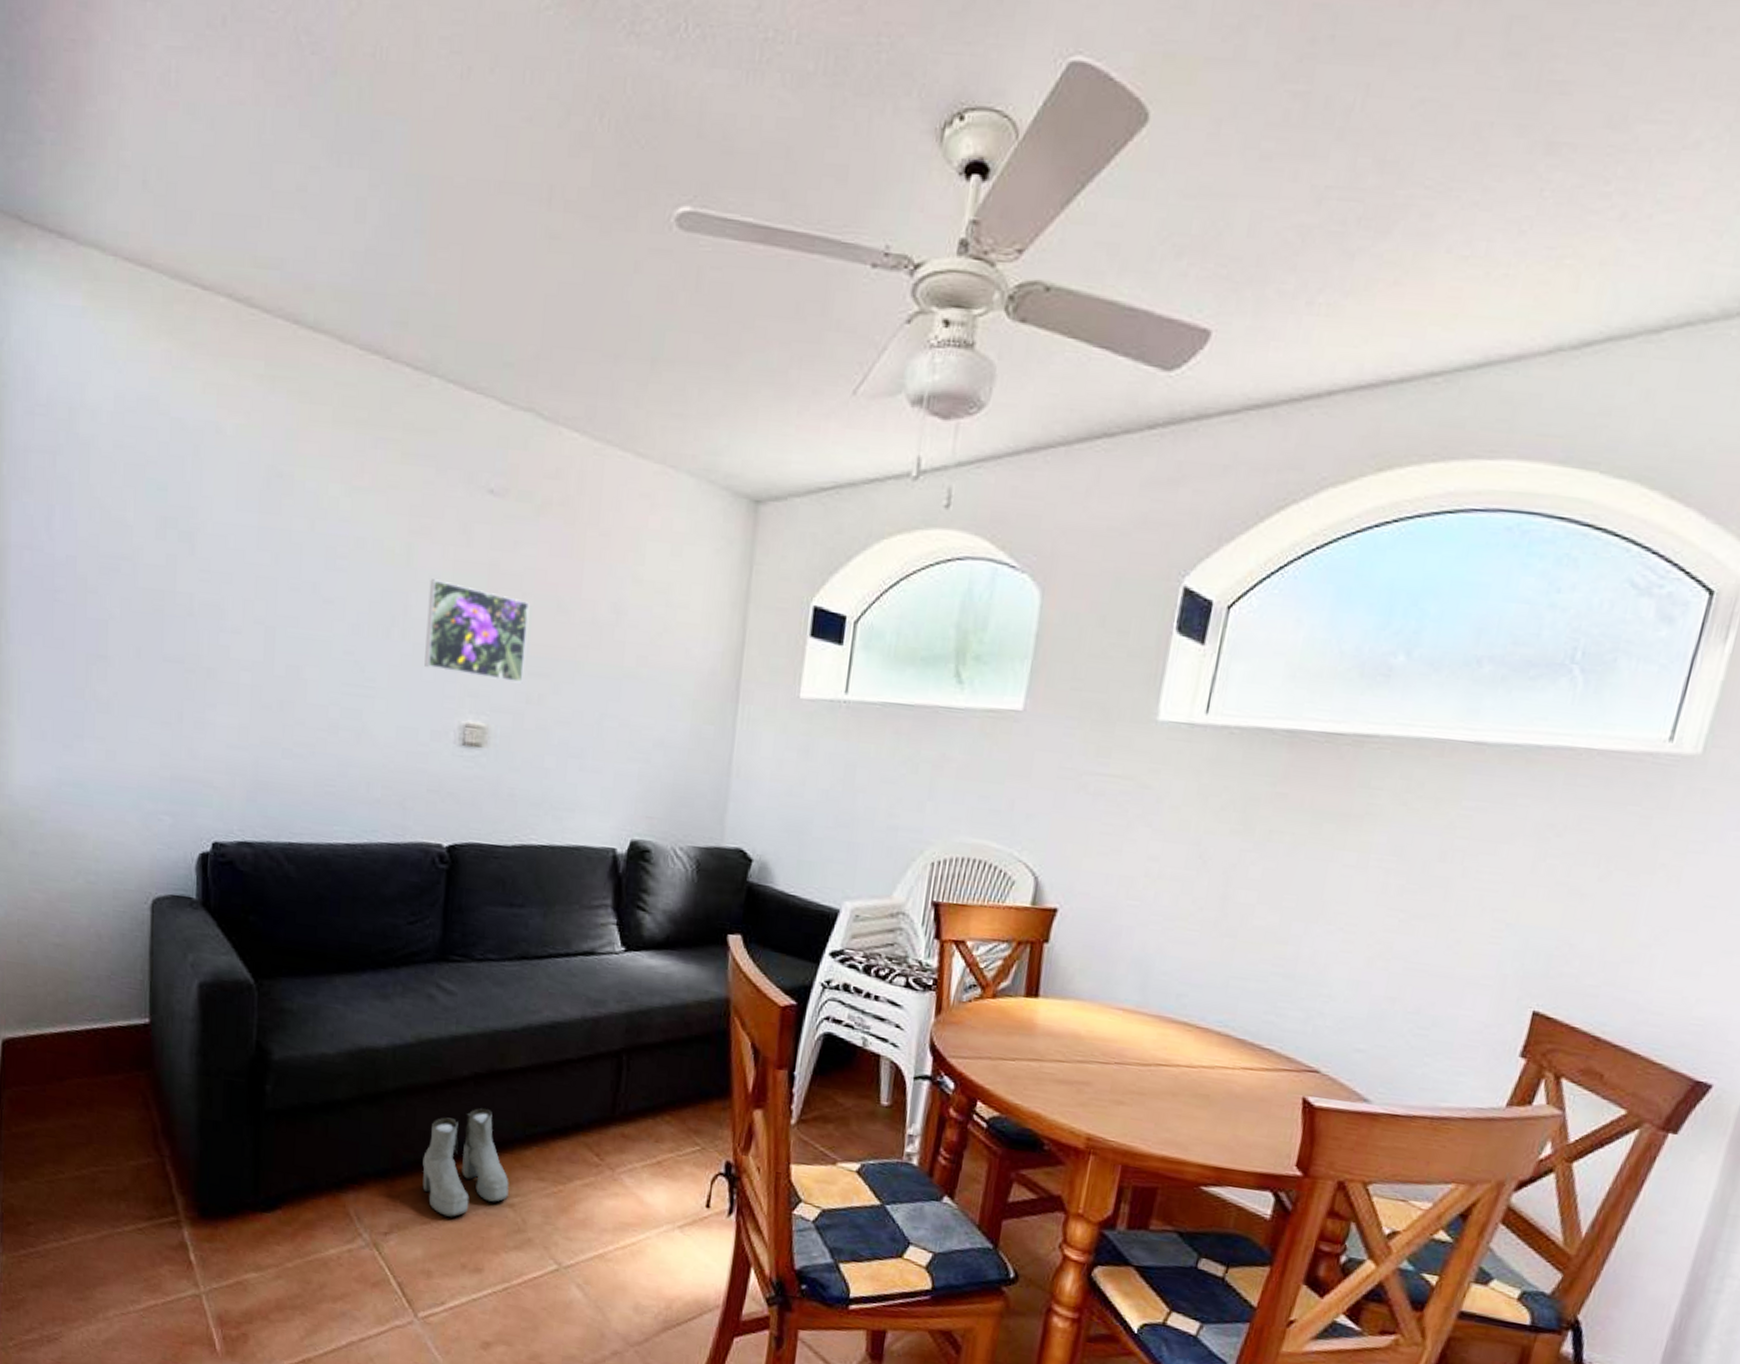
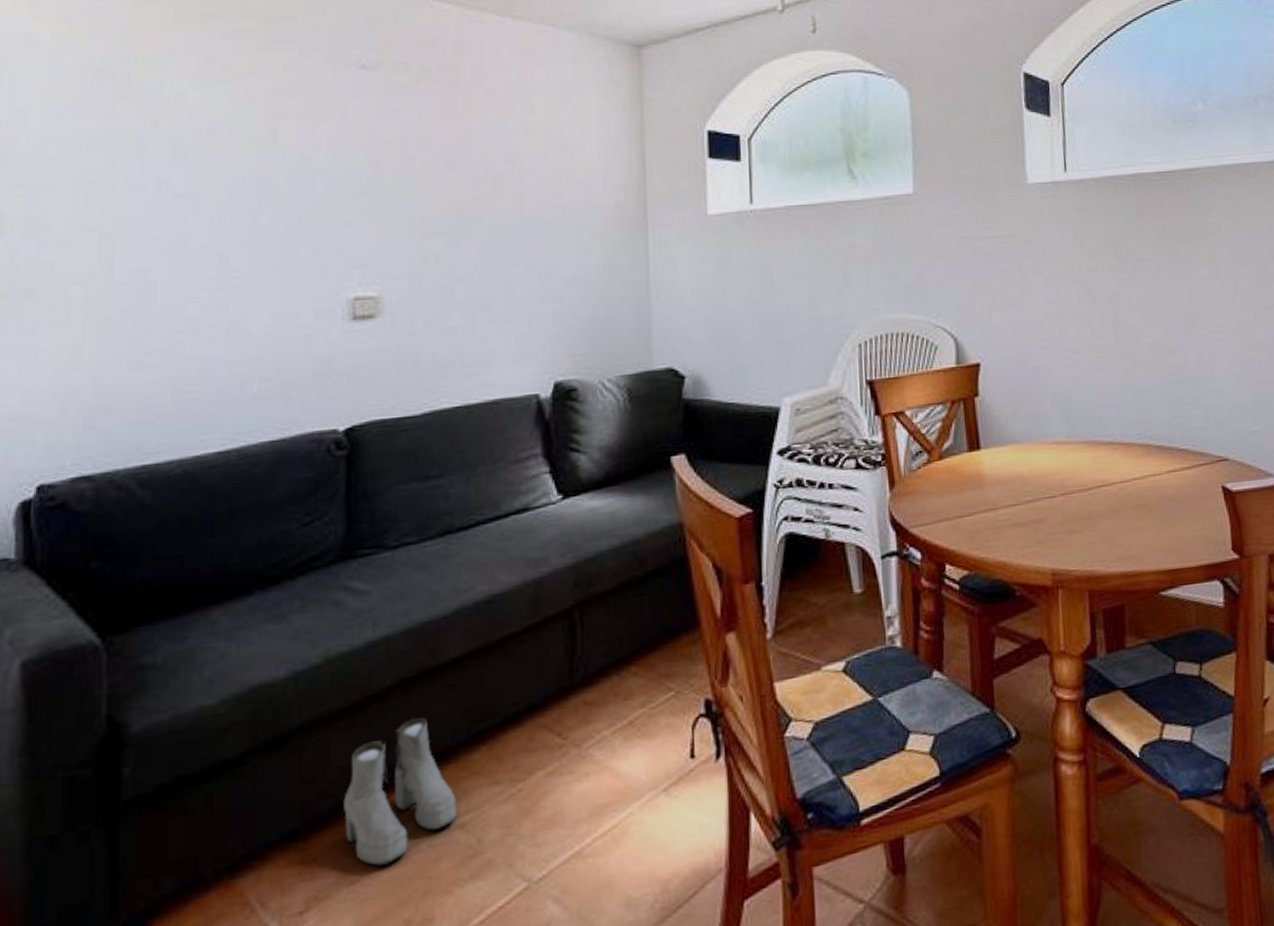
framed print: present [424,579,530,684] -> none [300,157,417,248]

